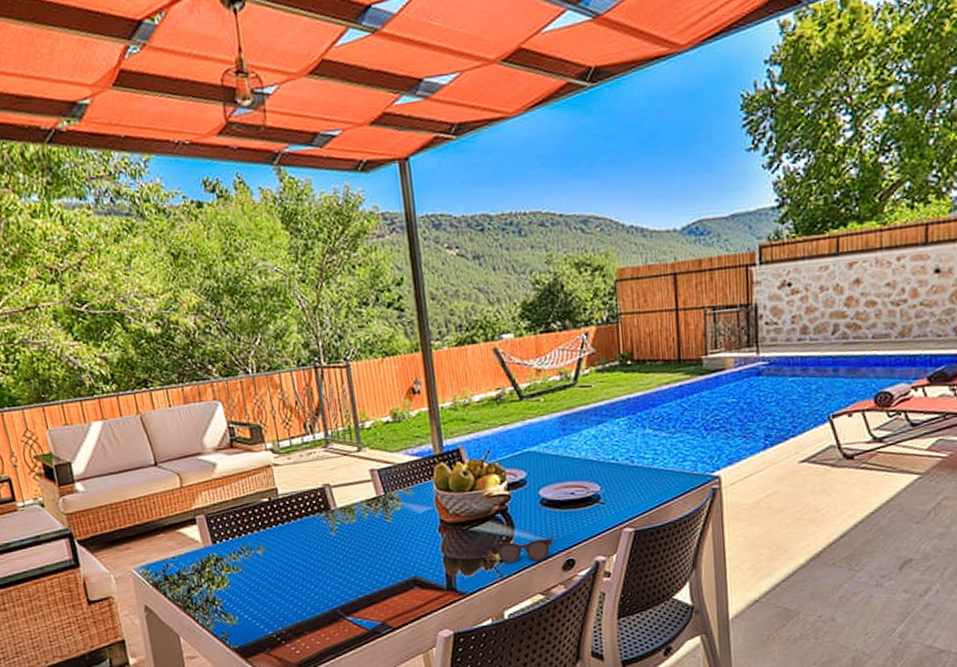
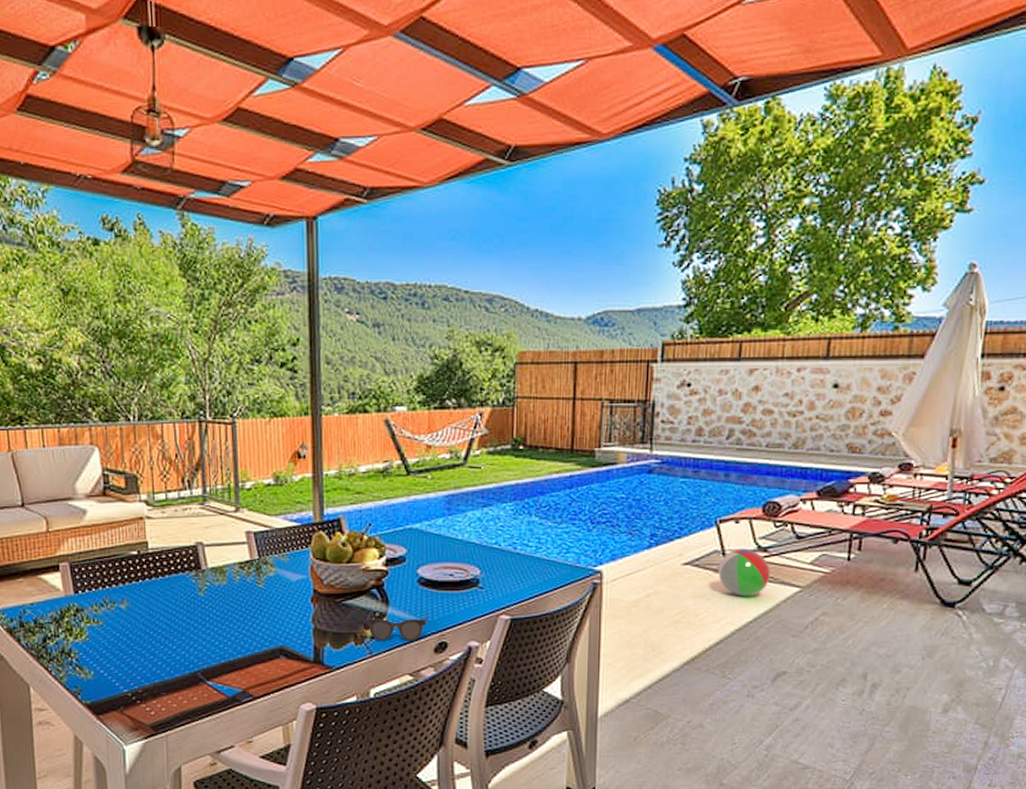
beach ball: none [836,440,888,489] -> present [718,548,770,597]

